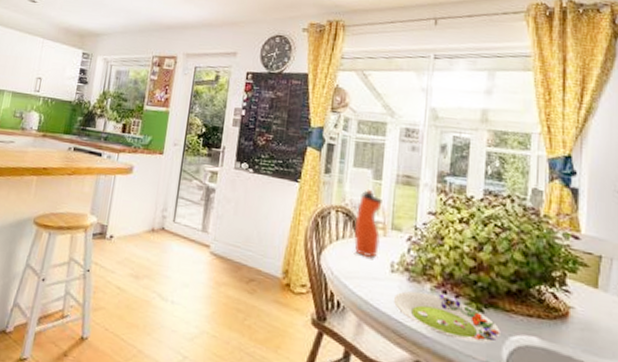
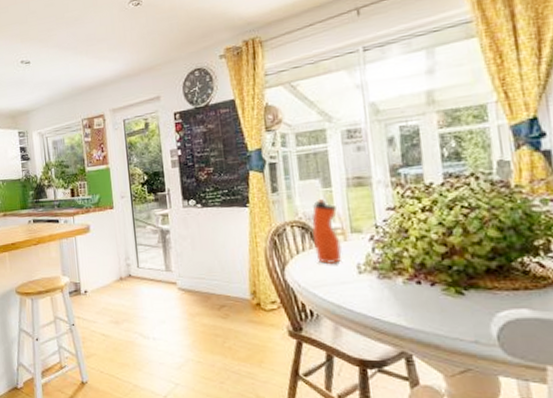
salad plate: present [393,291,501,343] -> none [365,284,487,325]

